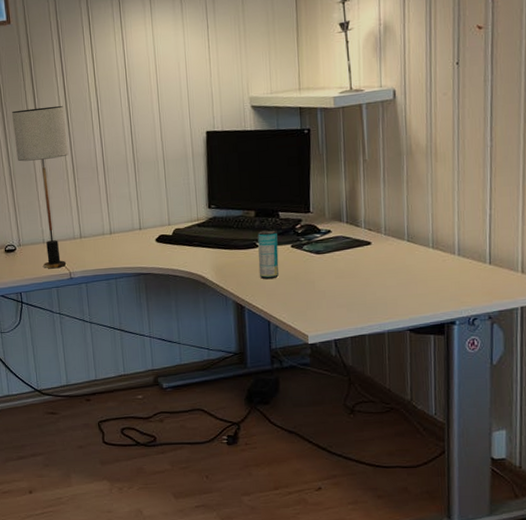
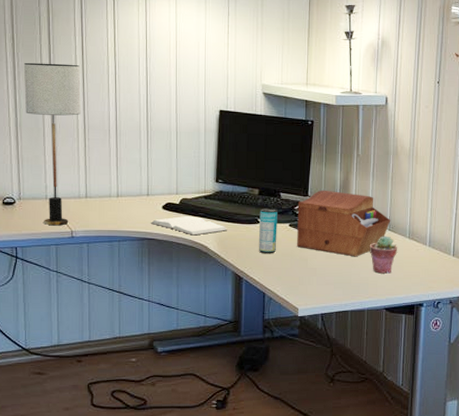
book: none [145,246,225,267] -> present [150,215,228,236]
sewing box: none [299,203,409,275] -> present [297,190,391,257]
potted succulent: none [385,248,420,291] -> present [369,236,398,274]

